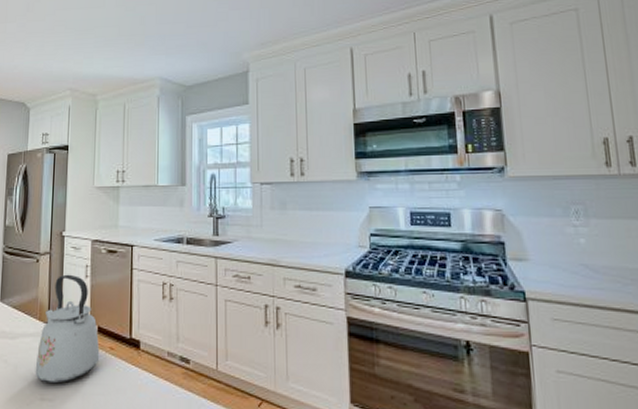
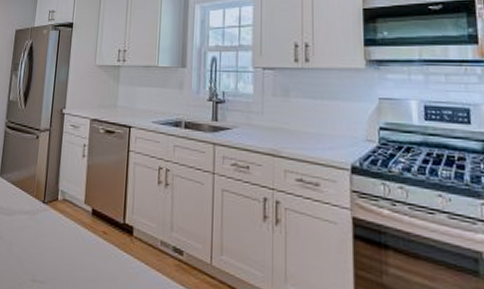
kettle: present [35,274,100,384] -> none [28,152,93,266]

